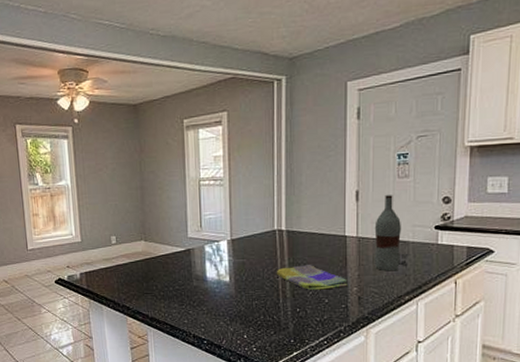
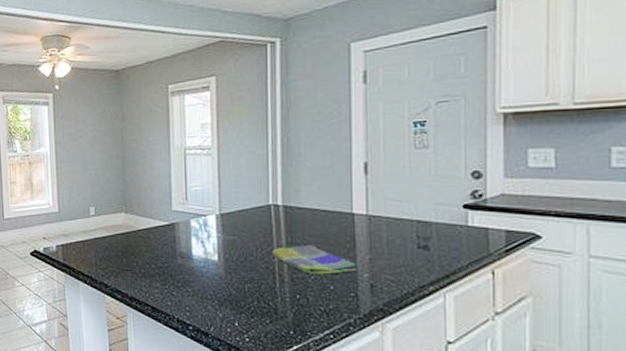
bottle: present [374,195,401,272] -> none [388,168,421,256]

